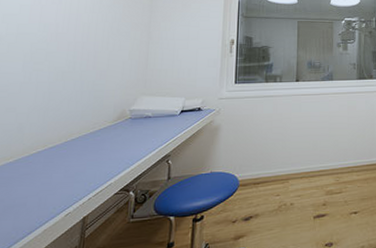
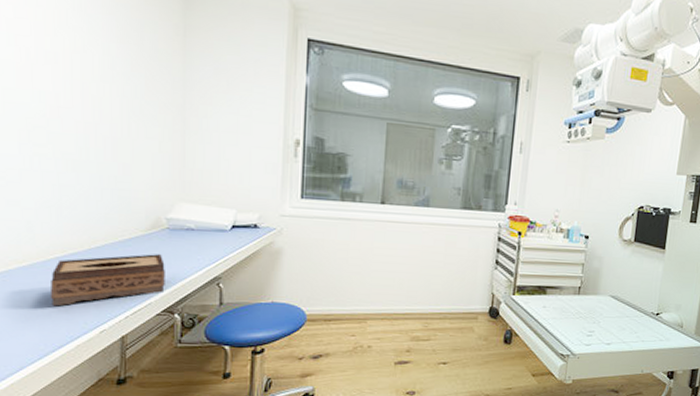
tissue box: none [28,140,126,196] -> present [51,254,165,307]

